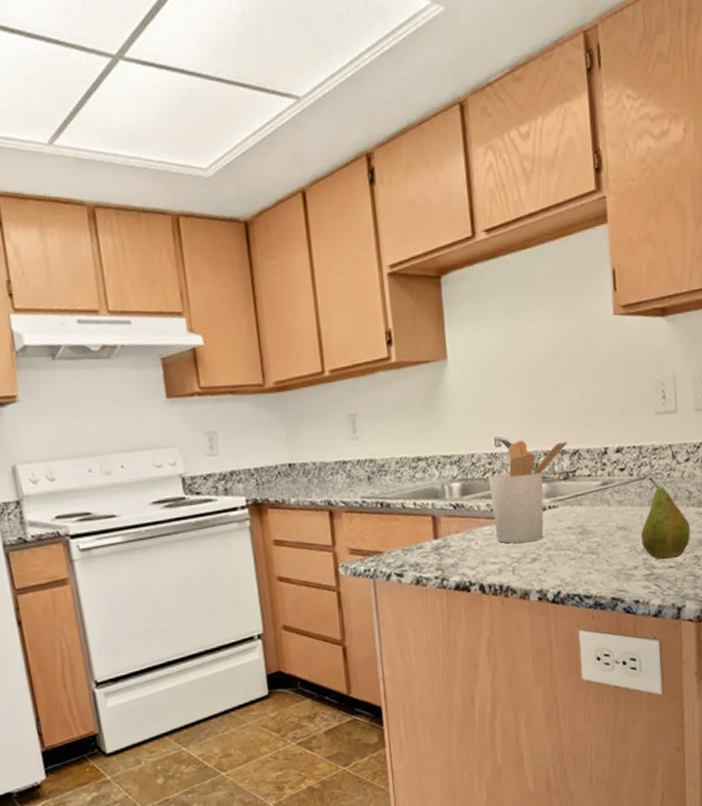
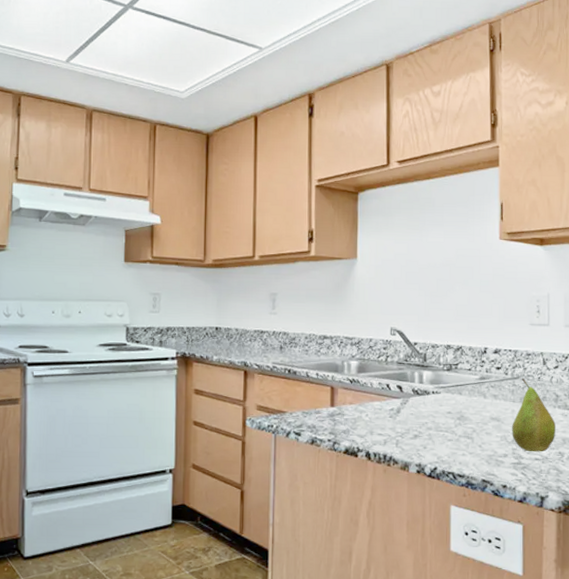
utensil holder: present [489,440,569,544] -> none [382,332,454,421]

